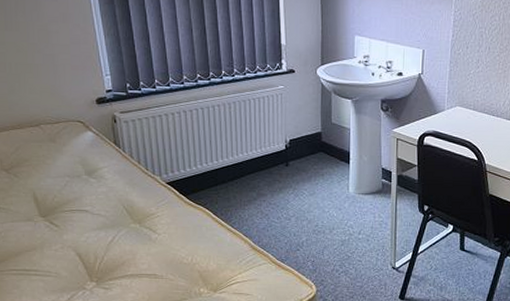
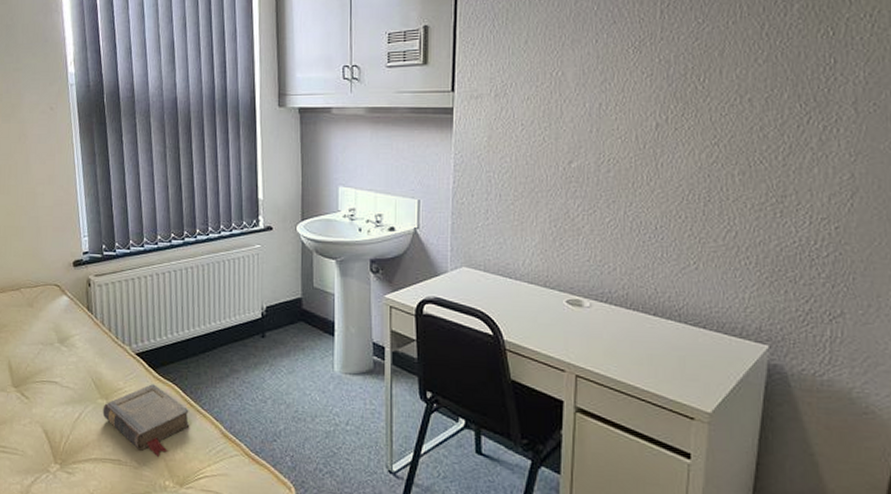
book: none [136,209,221,269] -> present [102,384,190,456]

